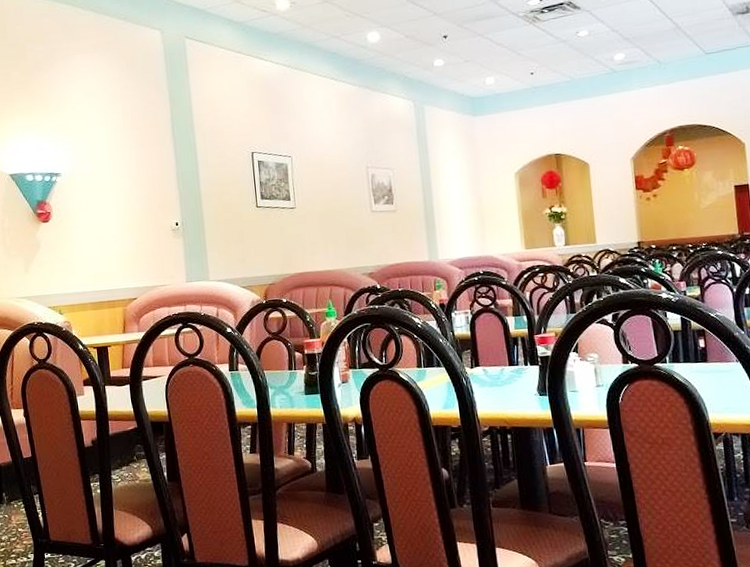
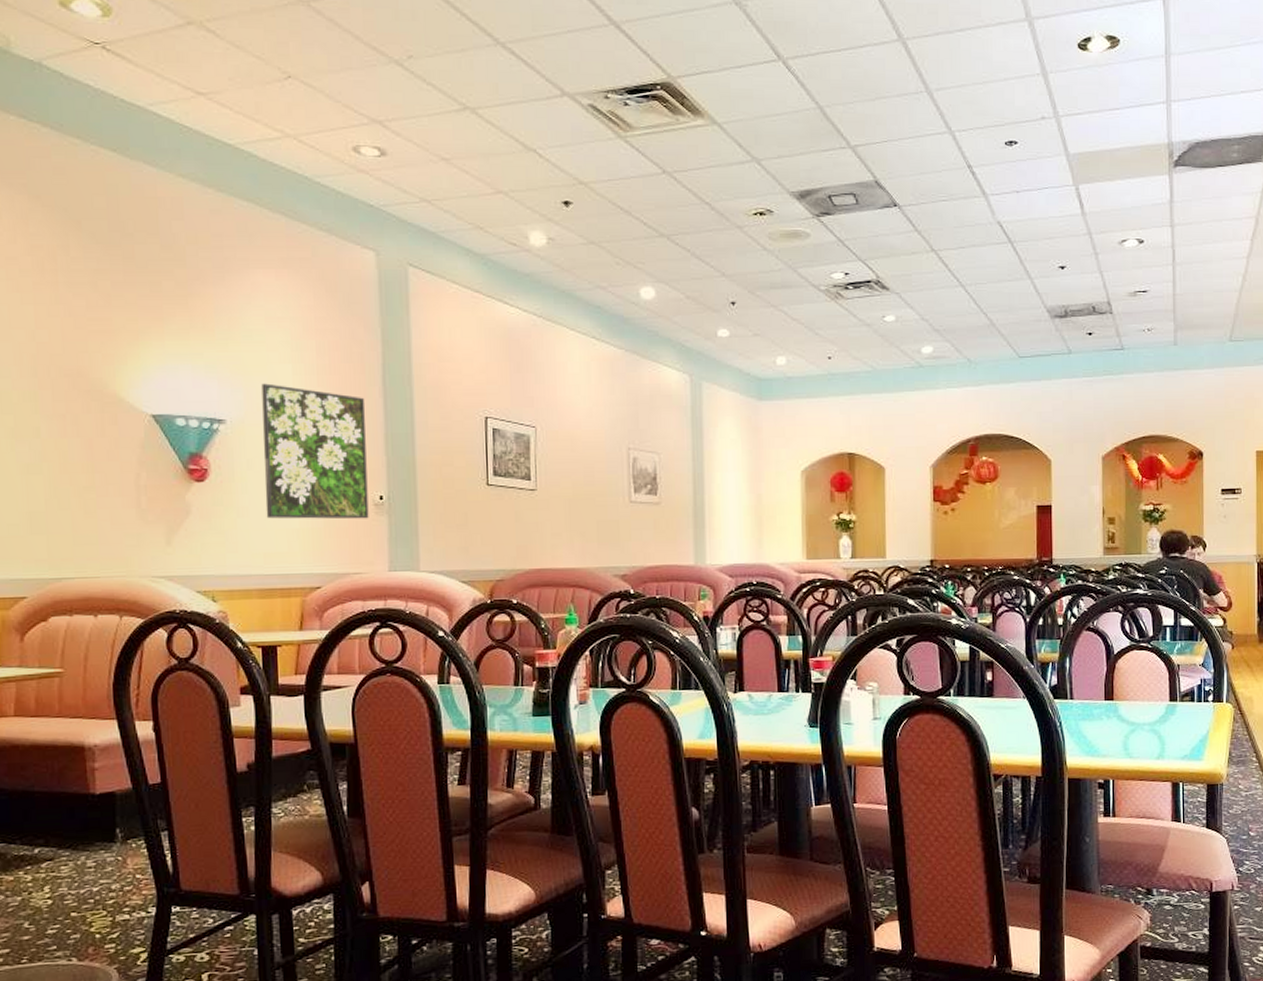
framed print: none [84,142,169,247] -> present [261,383,369,519]

